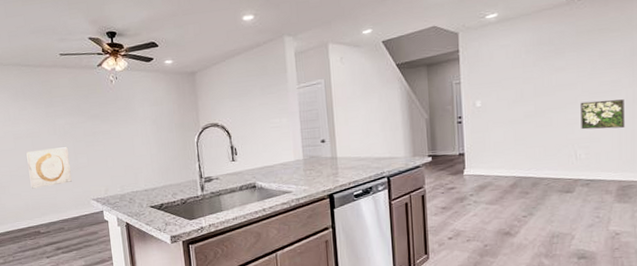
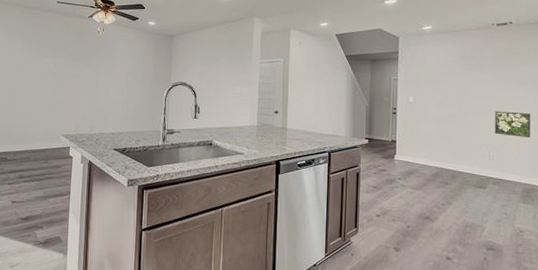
wall art: present [26,147,72,189] -> none [7,83,48,118]

